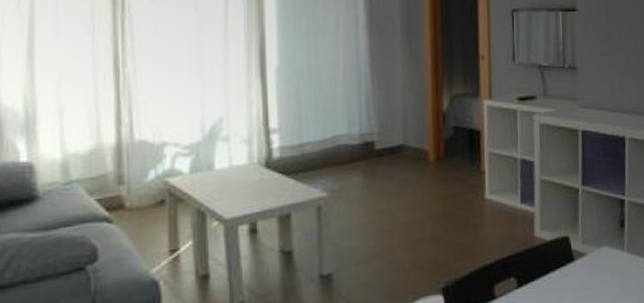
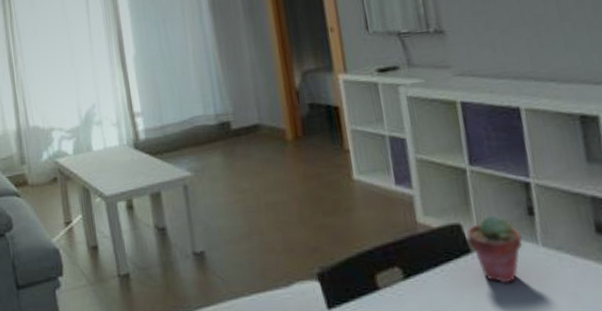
potted succulent: none [572,227,613,287] -> present [466,215,523,285]

